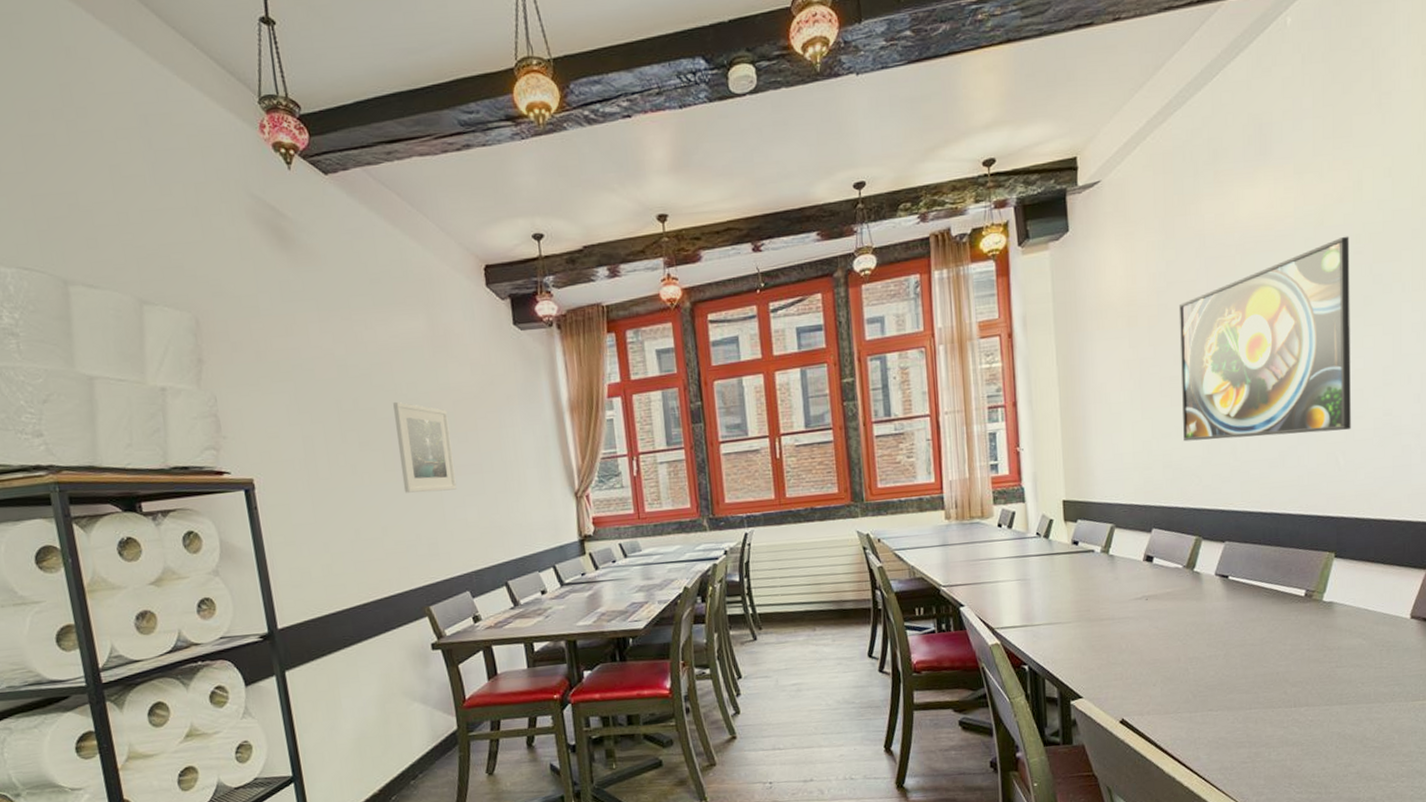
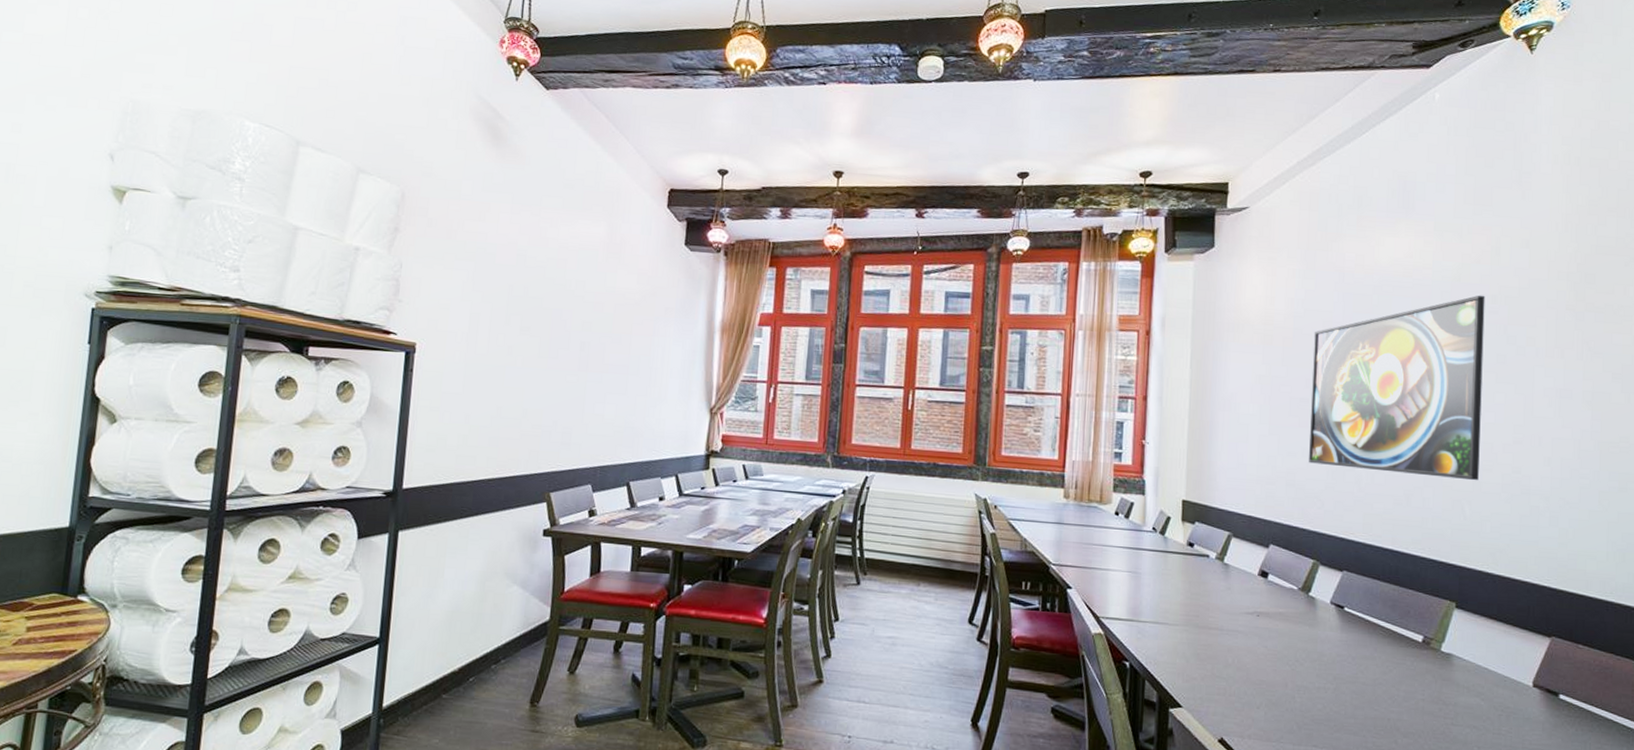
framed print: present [393,401,457,493] -> none [551,295,607,386]

